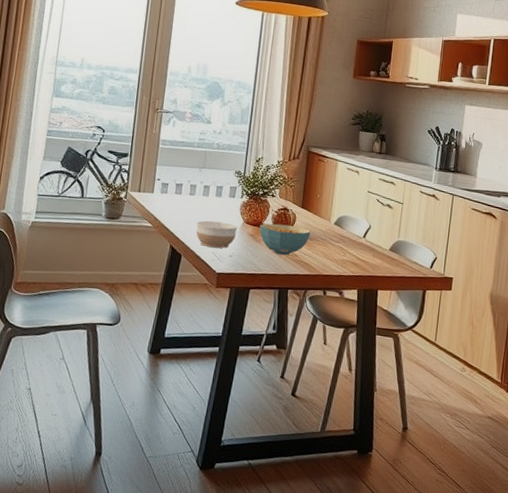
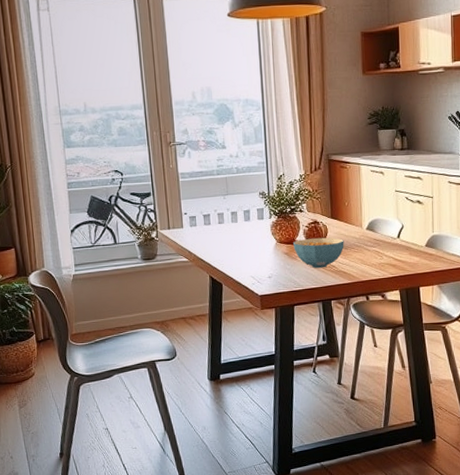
bowl: present [196,220,238,248] -> none [230,245,272,272]

